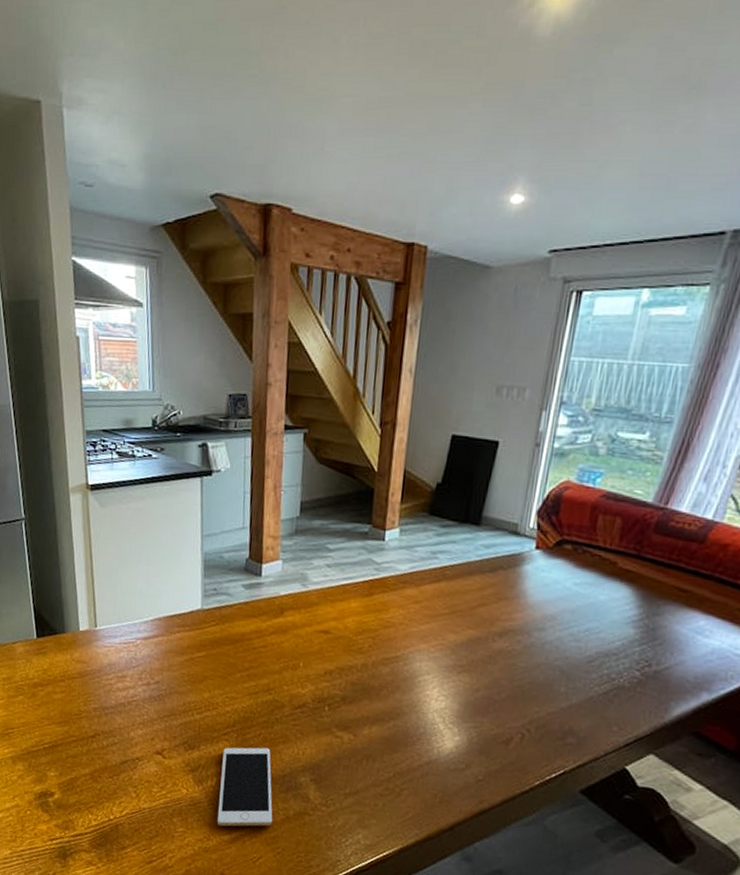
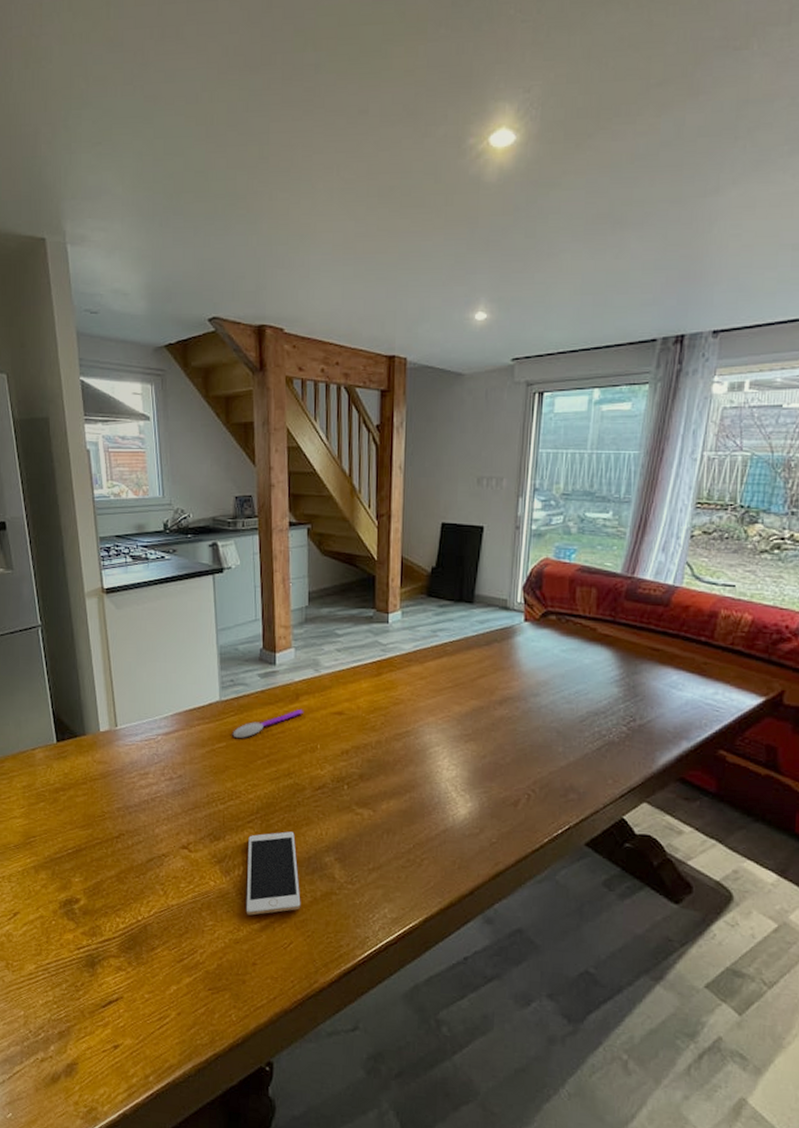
spoon: none [212,624,287,650] -> present [232,710,303,738]

